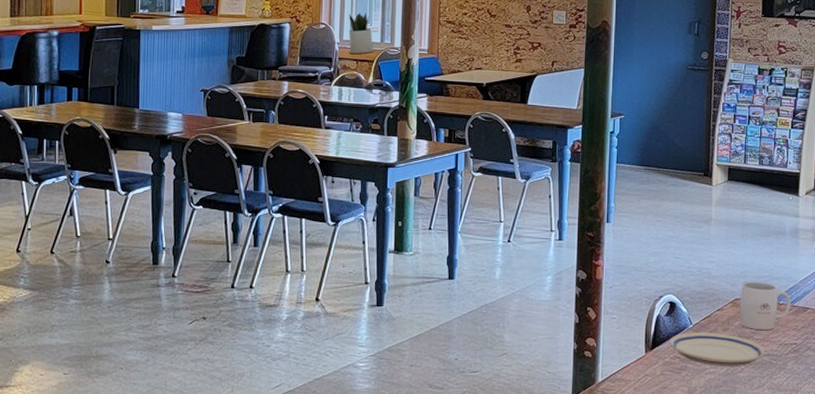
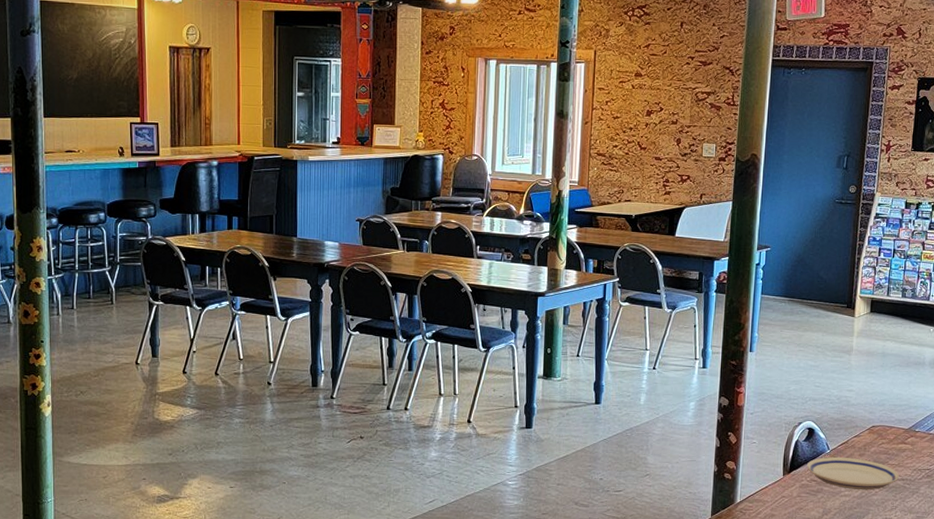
planter: present [348,12,376,55] -> none [500,144,527,186]
mug: present [740,282,791,331] -> none [876,410,927,457]

